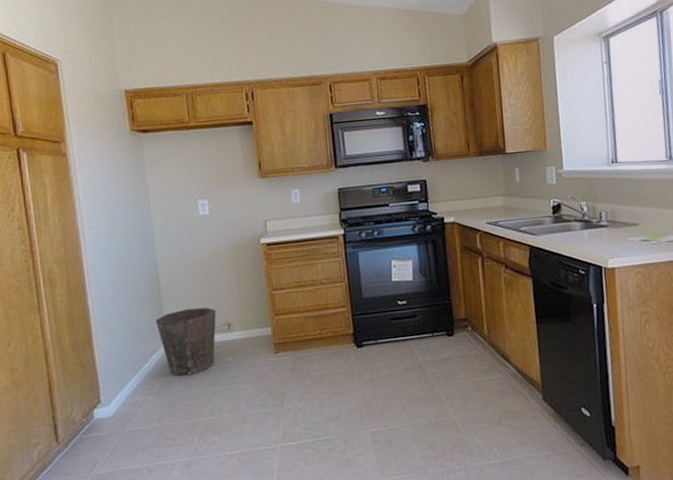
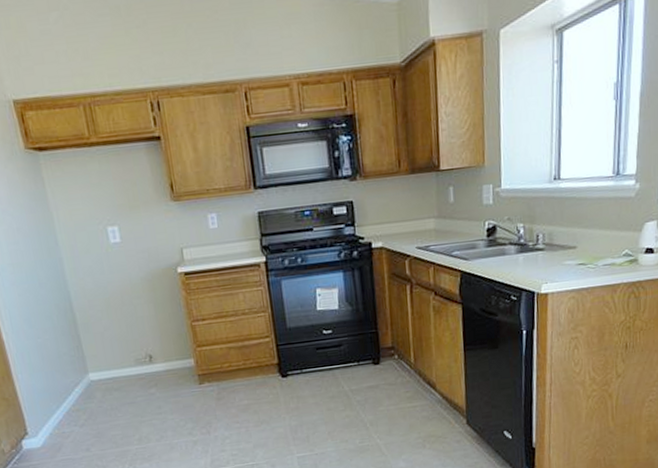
waste bin: present [155,307,217,376] -> none [74,339,139,408]

